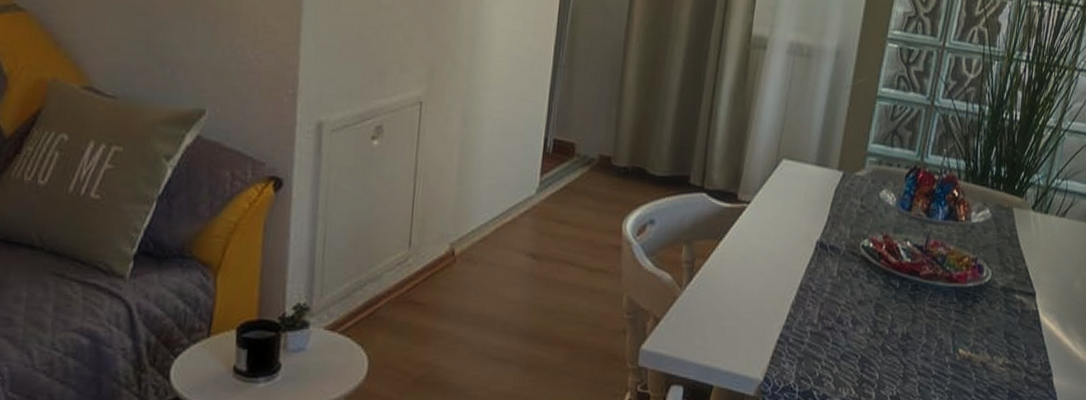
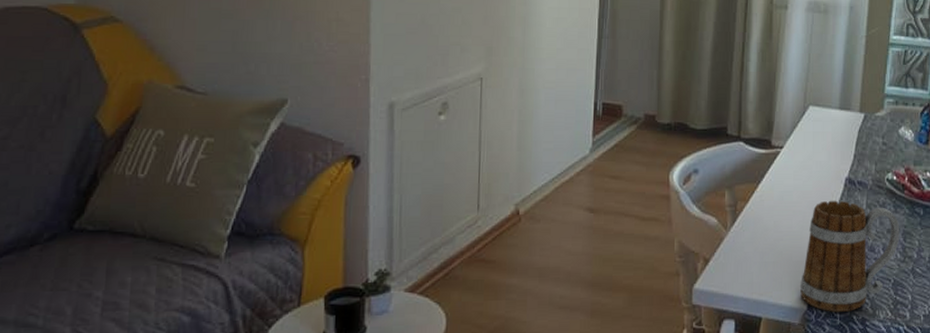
mug: none [757,264,872,386] -> present [800,200,900,312]

